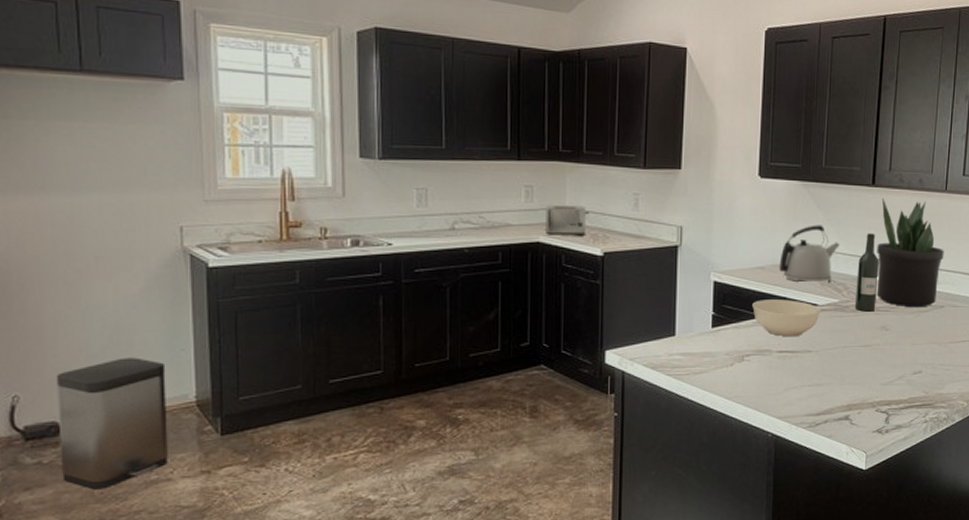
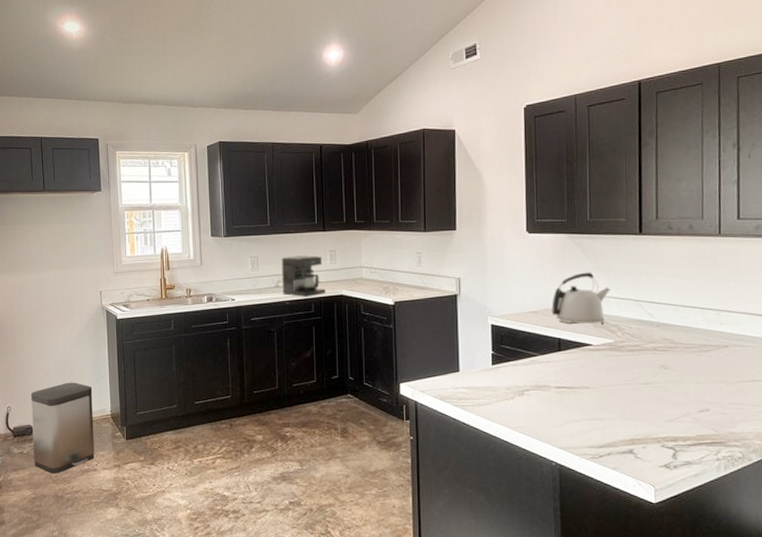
coffee maker: none [459,189,518,244] -> present [281,255,326,297]
toaster: present [544,205,590,237] -> none [346,265,382,290]
bowl: present [752,300,820,337] -> none [528,340,596,374]
wine bottle: present [854,233,879,312] -> none [630,277,654,351]
planter: present [876,197,944,308] -> none [649,244,724,347]

